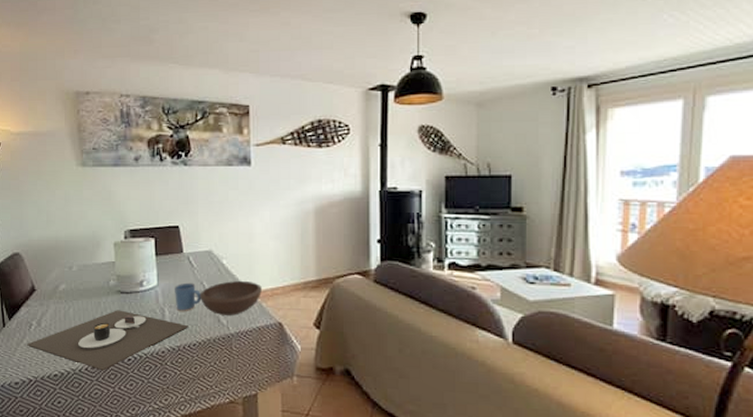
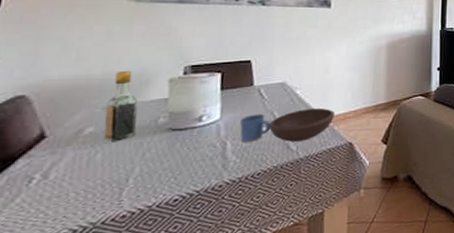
place setting: present [27,310,188,371] -> none [21,148,253,219]
bottle: none [71,233,95,298] -> present [103,70,138,141]

